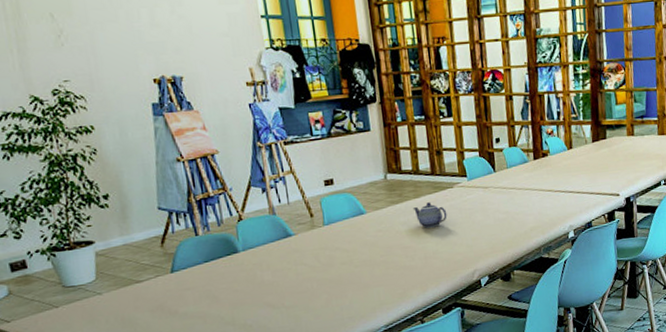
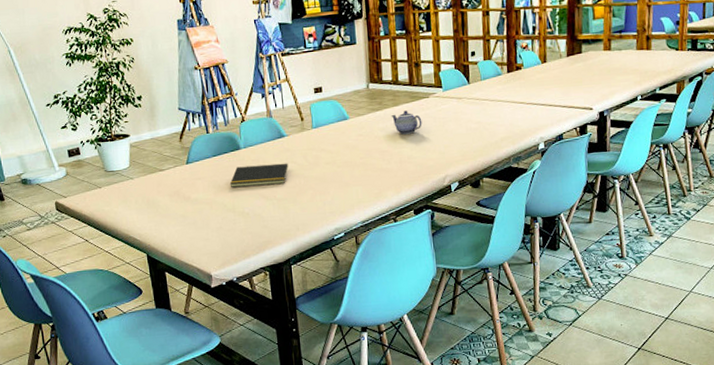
notepad: none [227,265,298,297] -> present [229,163,288,187]

